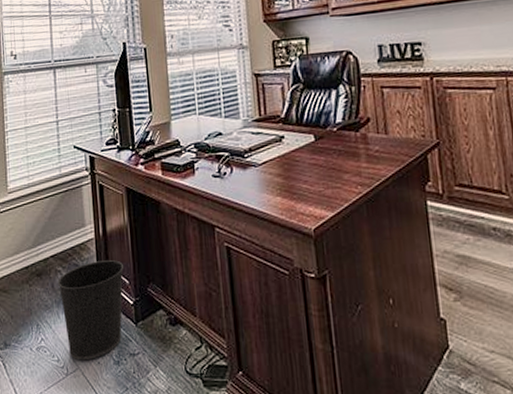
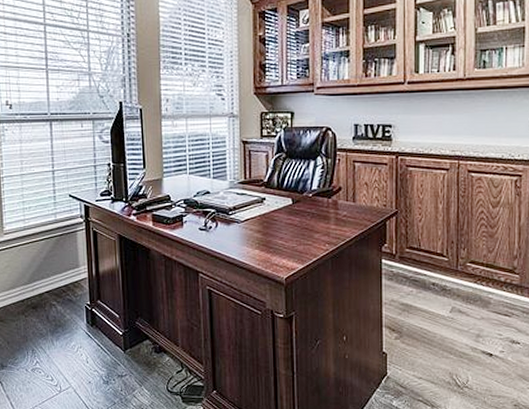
wastebasket: present [57,260,124,361] -> none [52,297,115,381]

